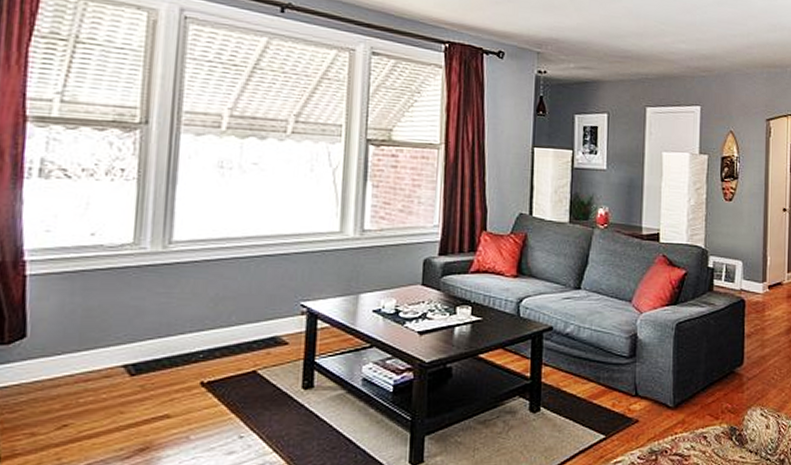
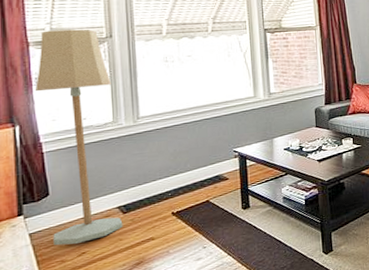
floor lamp: none [22,103,138,411] -> present [35,29,123,246]

